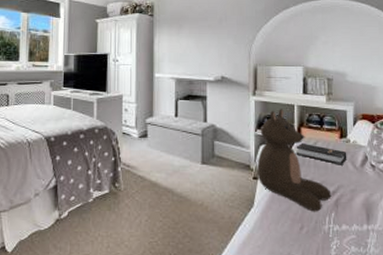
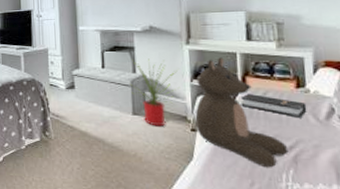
house plant: none [200,108,246,175] -> present [130,58,180,127]

